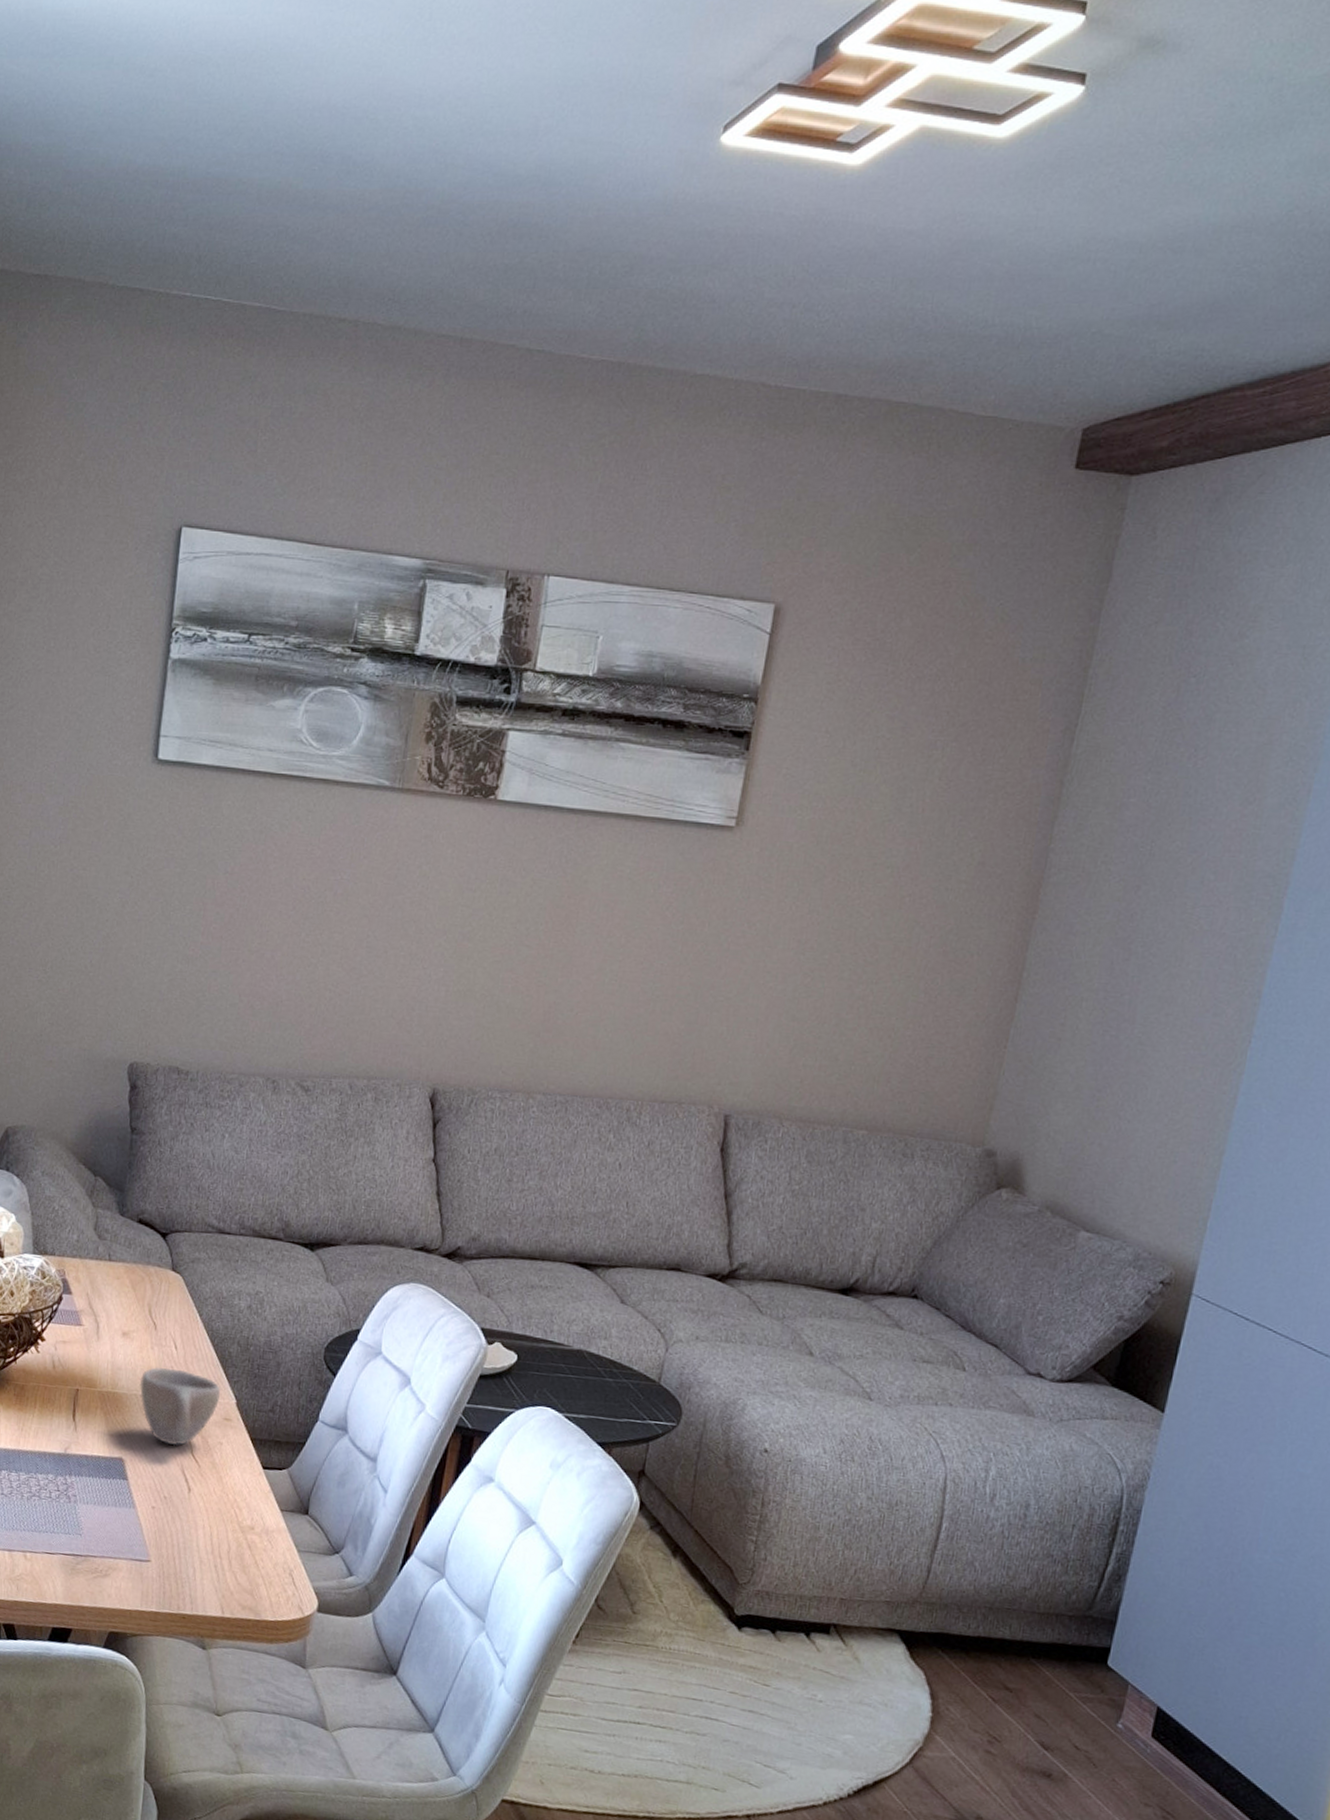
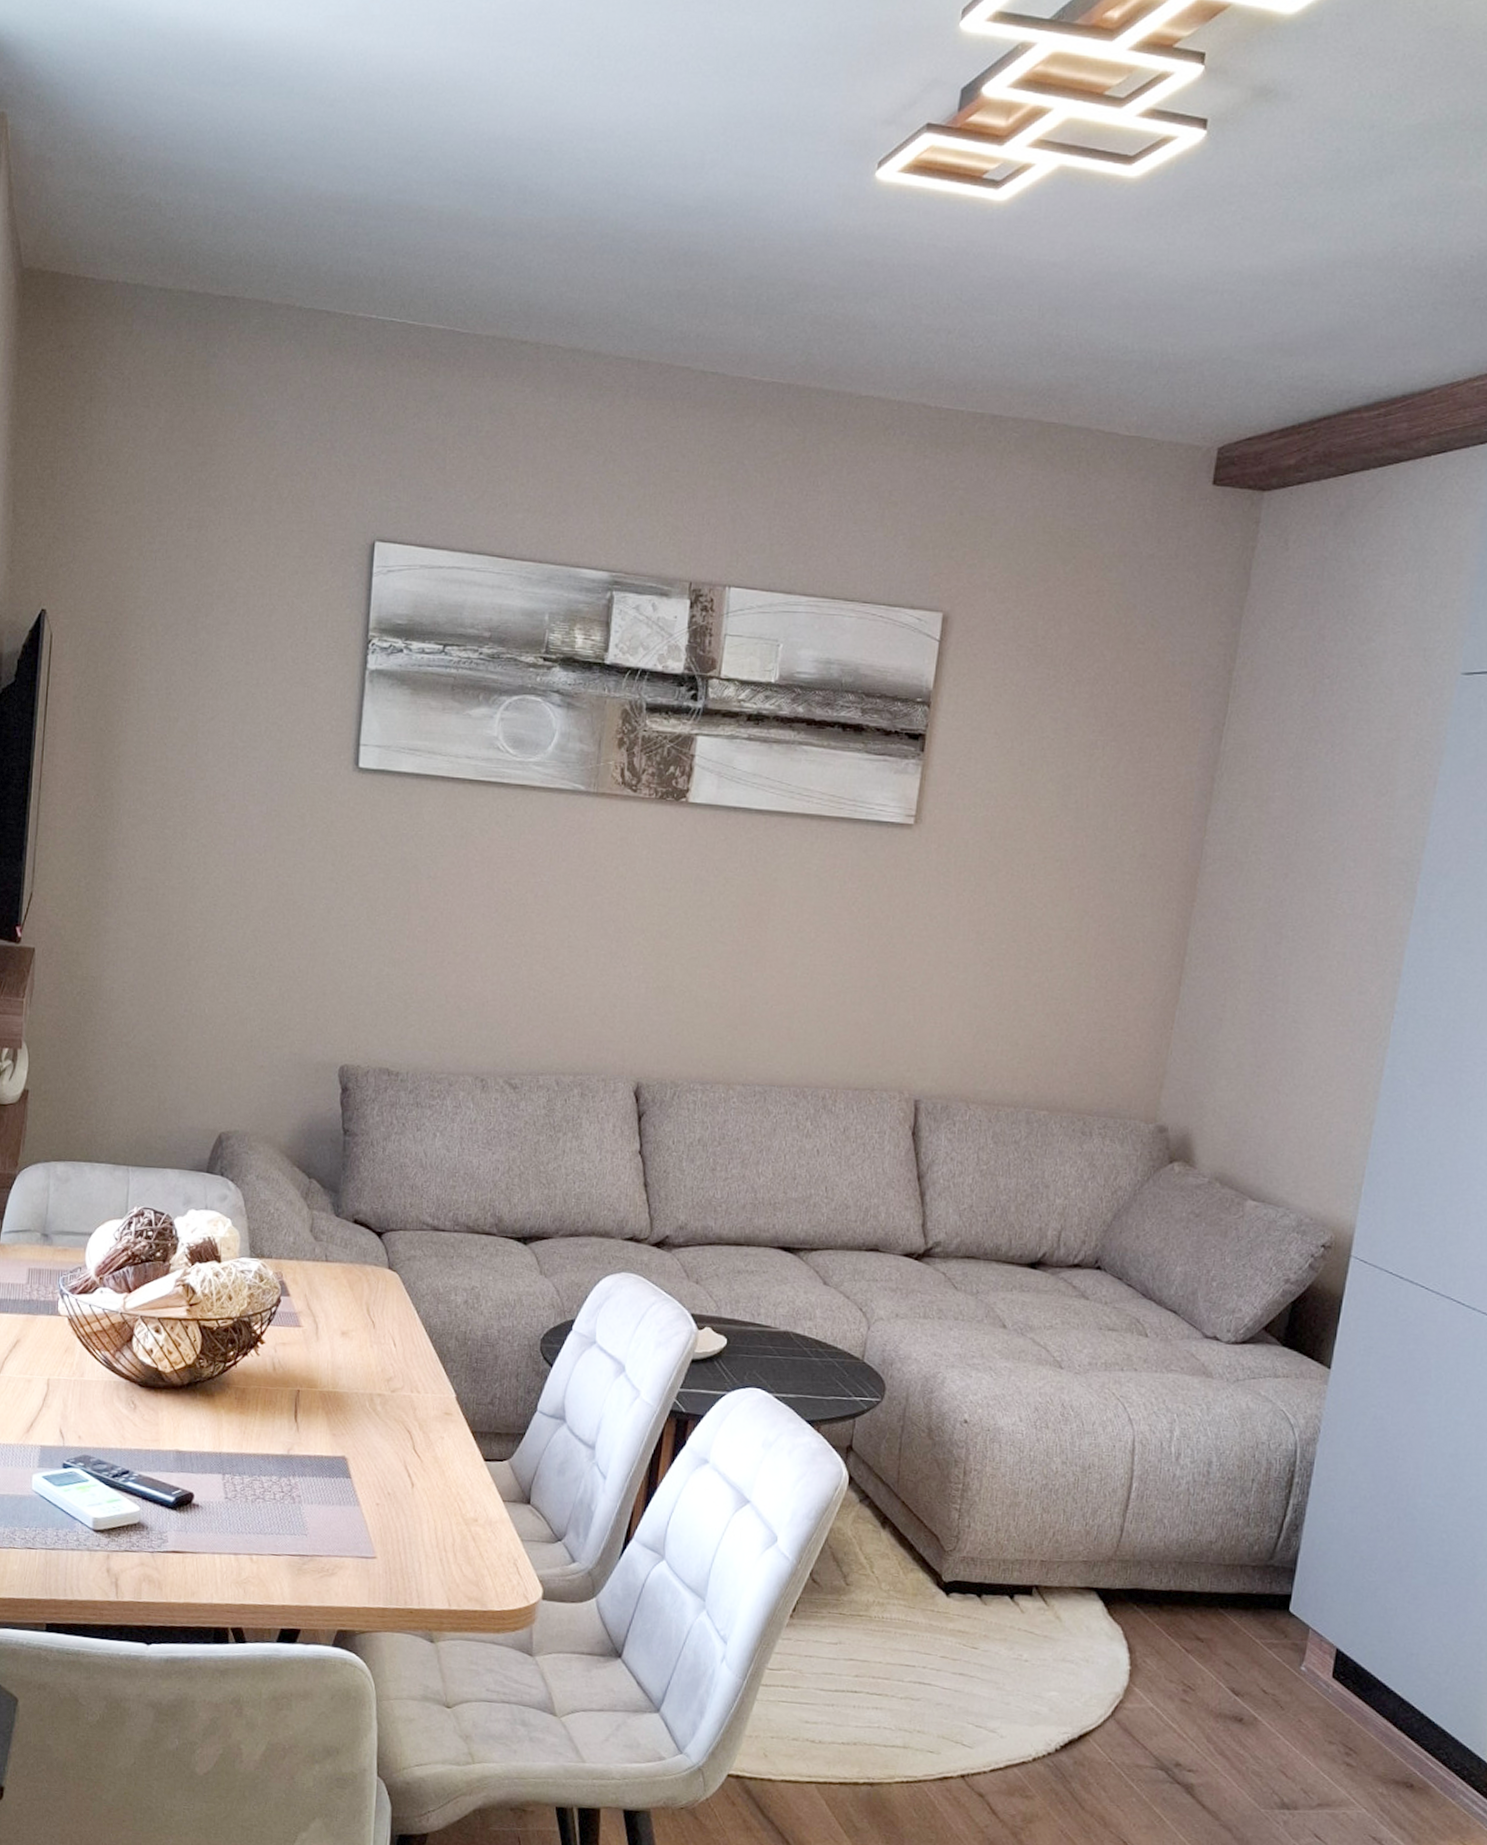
cup: present [139,1367,221,1446] -> none [360,1365,441,1442]

